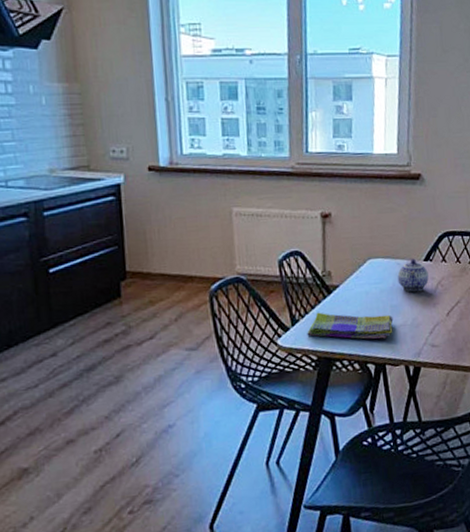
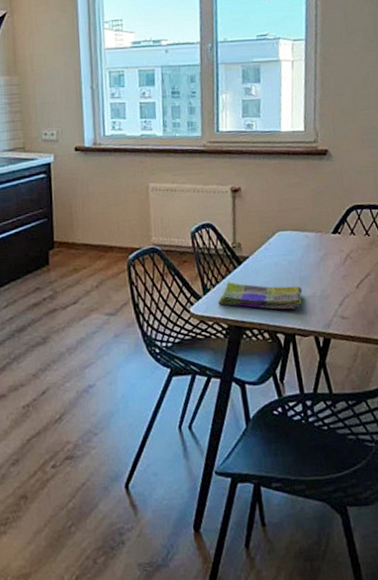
teapot: present [397,258,429,292] -> none [305,231,338,264]

